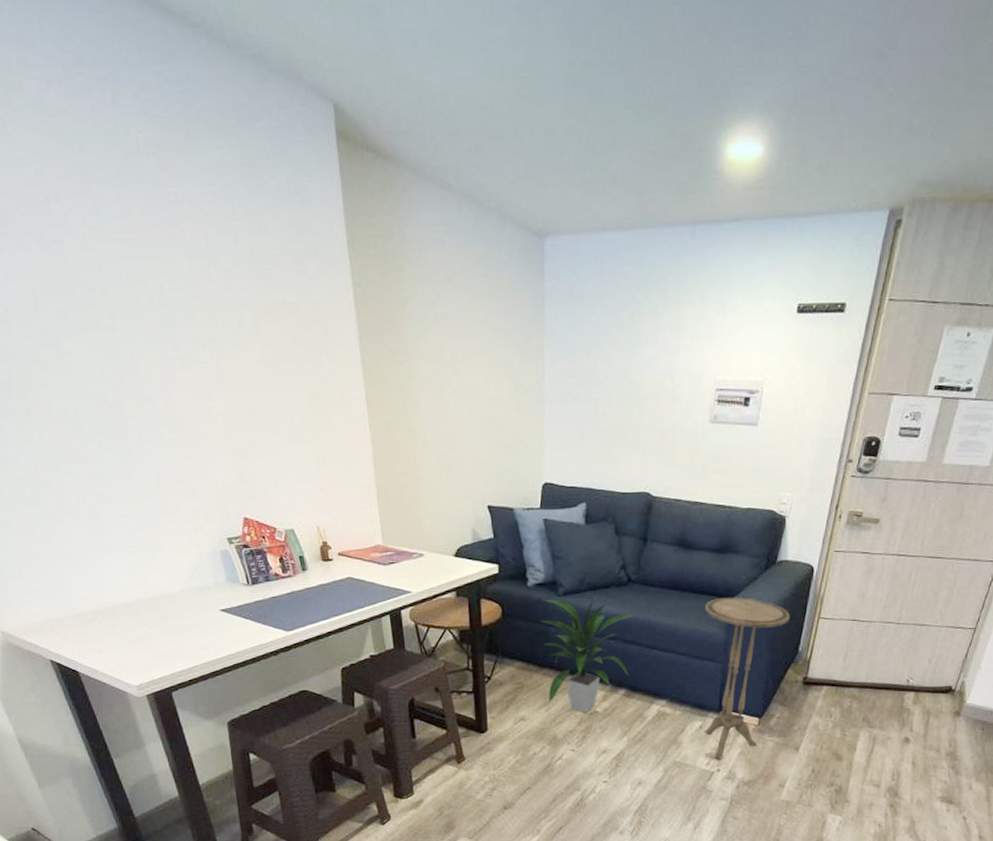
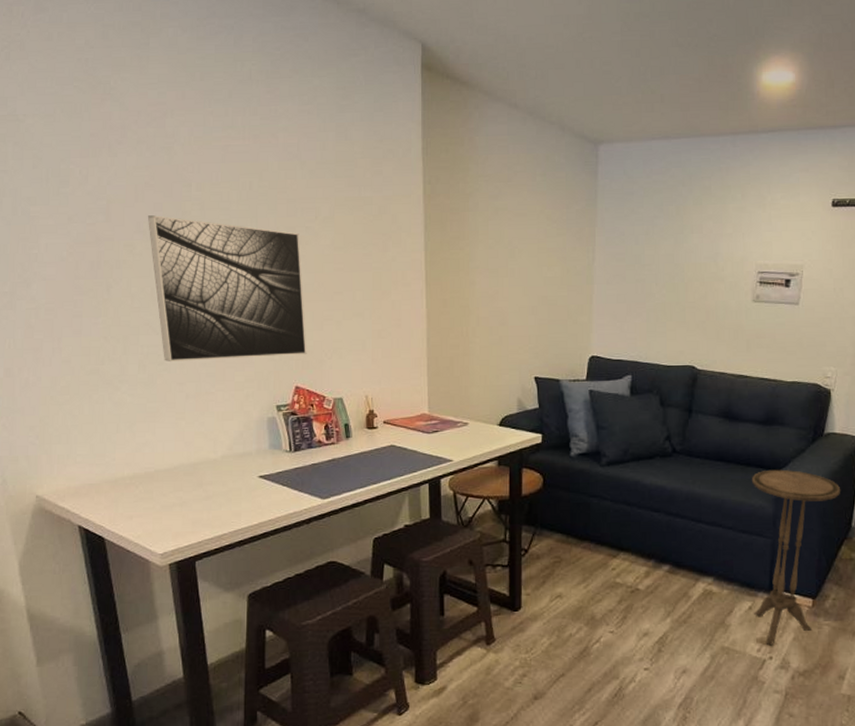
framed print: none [54,325,251,492] -> present [148,215,307,361]
indoor plant: present [541,595,632,713] -> none [582,466,677,590]

